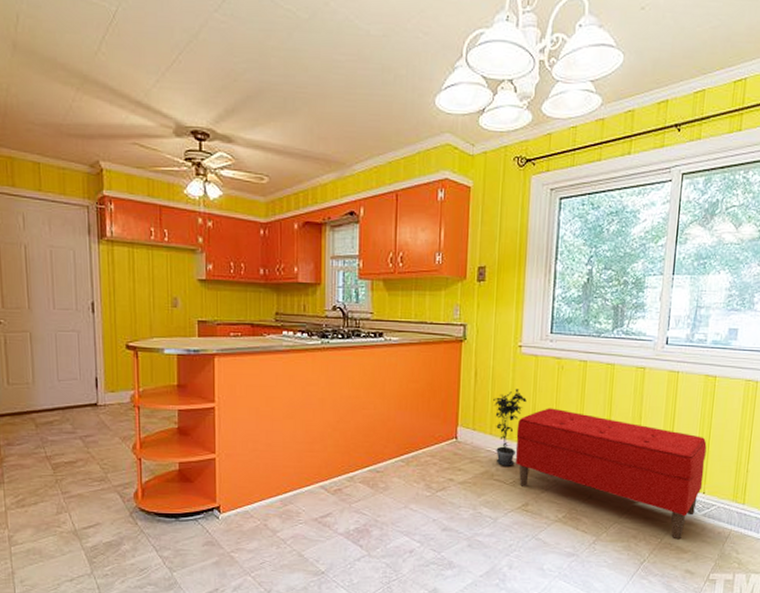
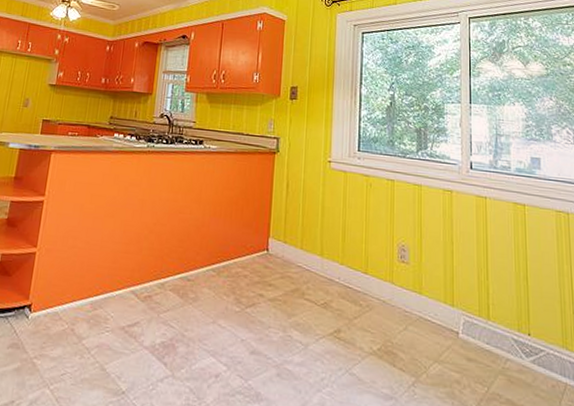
potted plant: present [493,389,527,466] -> none [304,203,337,286]
bench: present [515,408,707,540] -> none [326,225,527,390]

